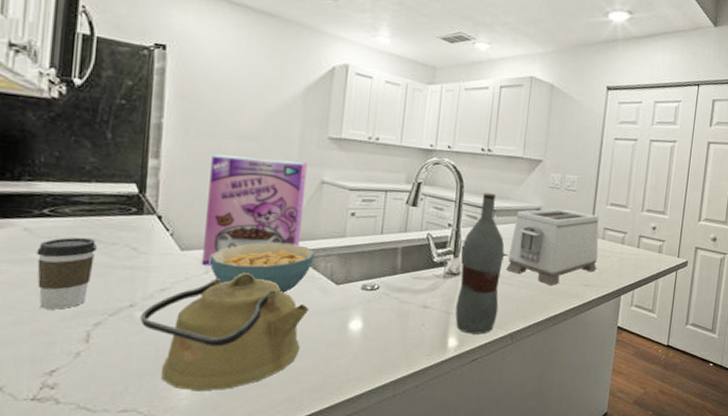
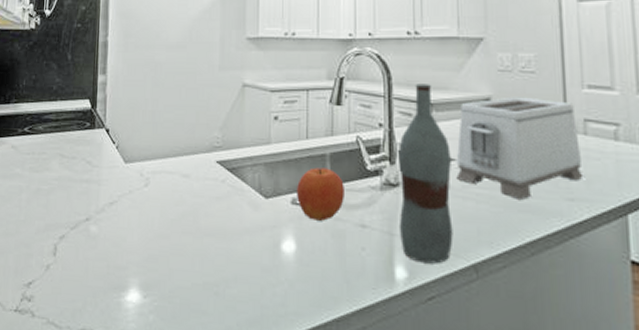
coffee cup: present [36,237,97,310] -> none [19,152,62,222]
kettle: present [140,273,310,392] -> none [94,185,241,315]
cereal box: present [201,154,308,265] -> none [141,65,230,178]
cereal bowl: present [209,243,315,293] -> none [148,153,242,208]
fruit: none [366,259,412,303] -> present [296,167,344,221]

